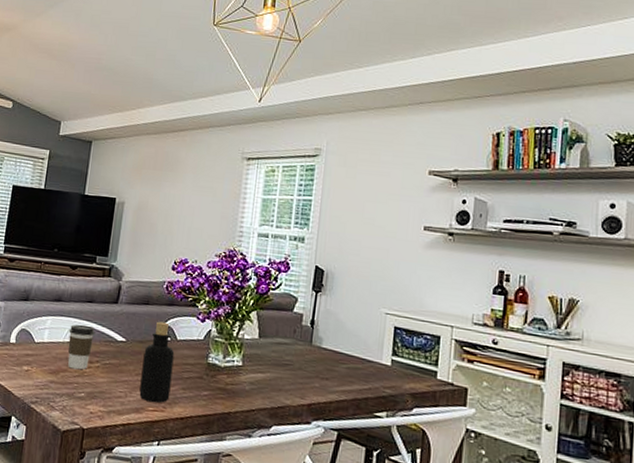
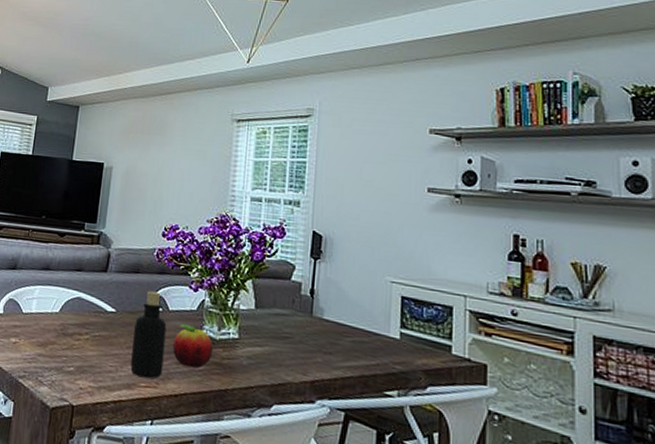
coffee cup: present [67,324,95,370] -> none [56,294,84,342]
fruit: none [180,352,218,393] -> present [173,323,213,368]

